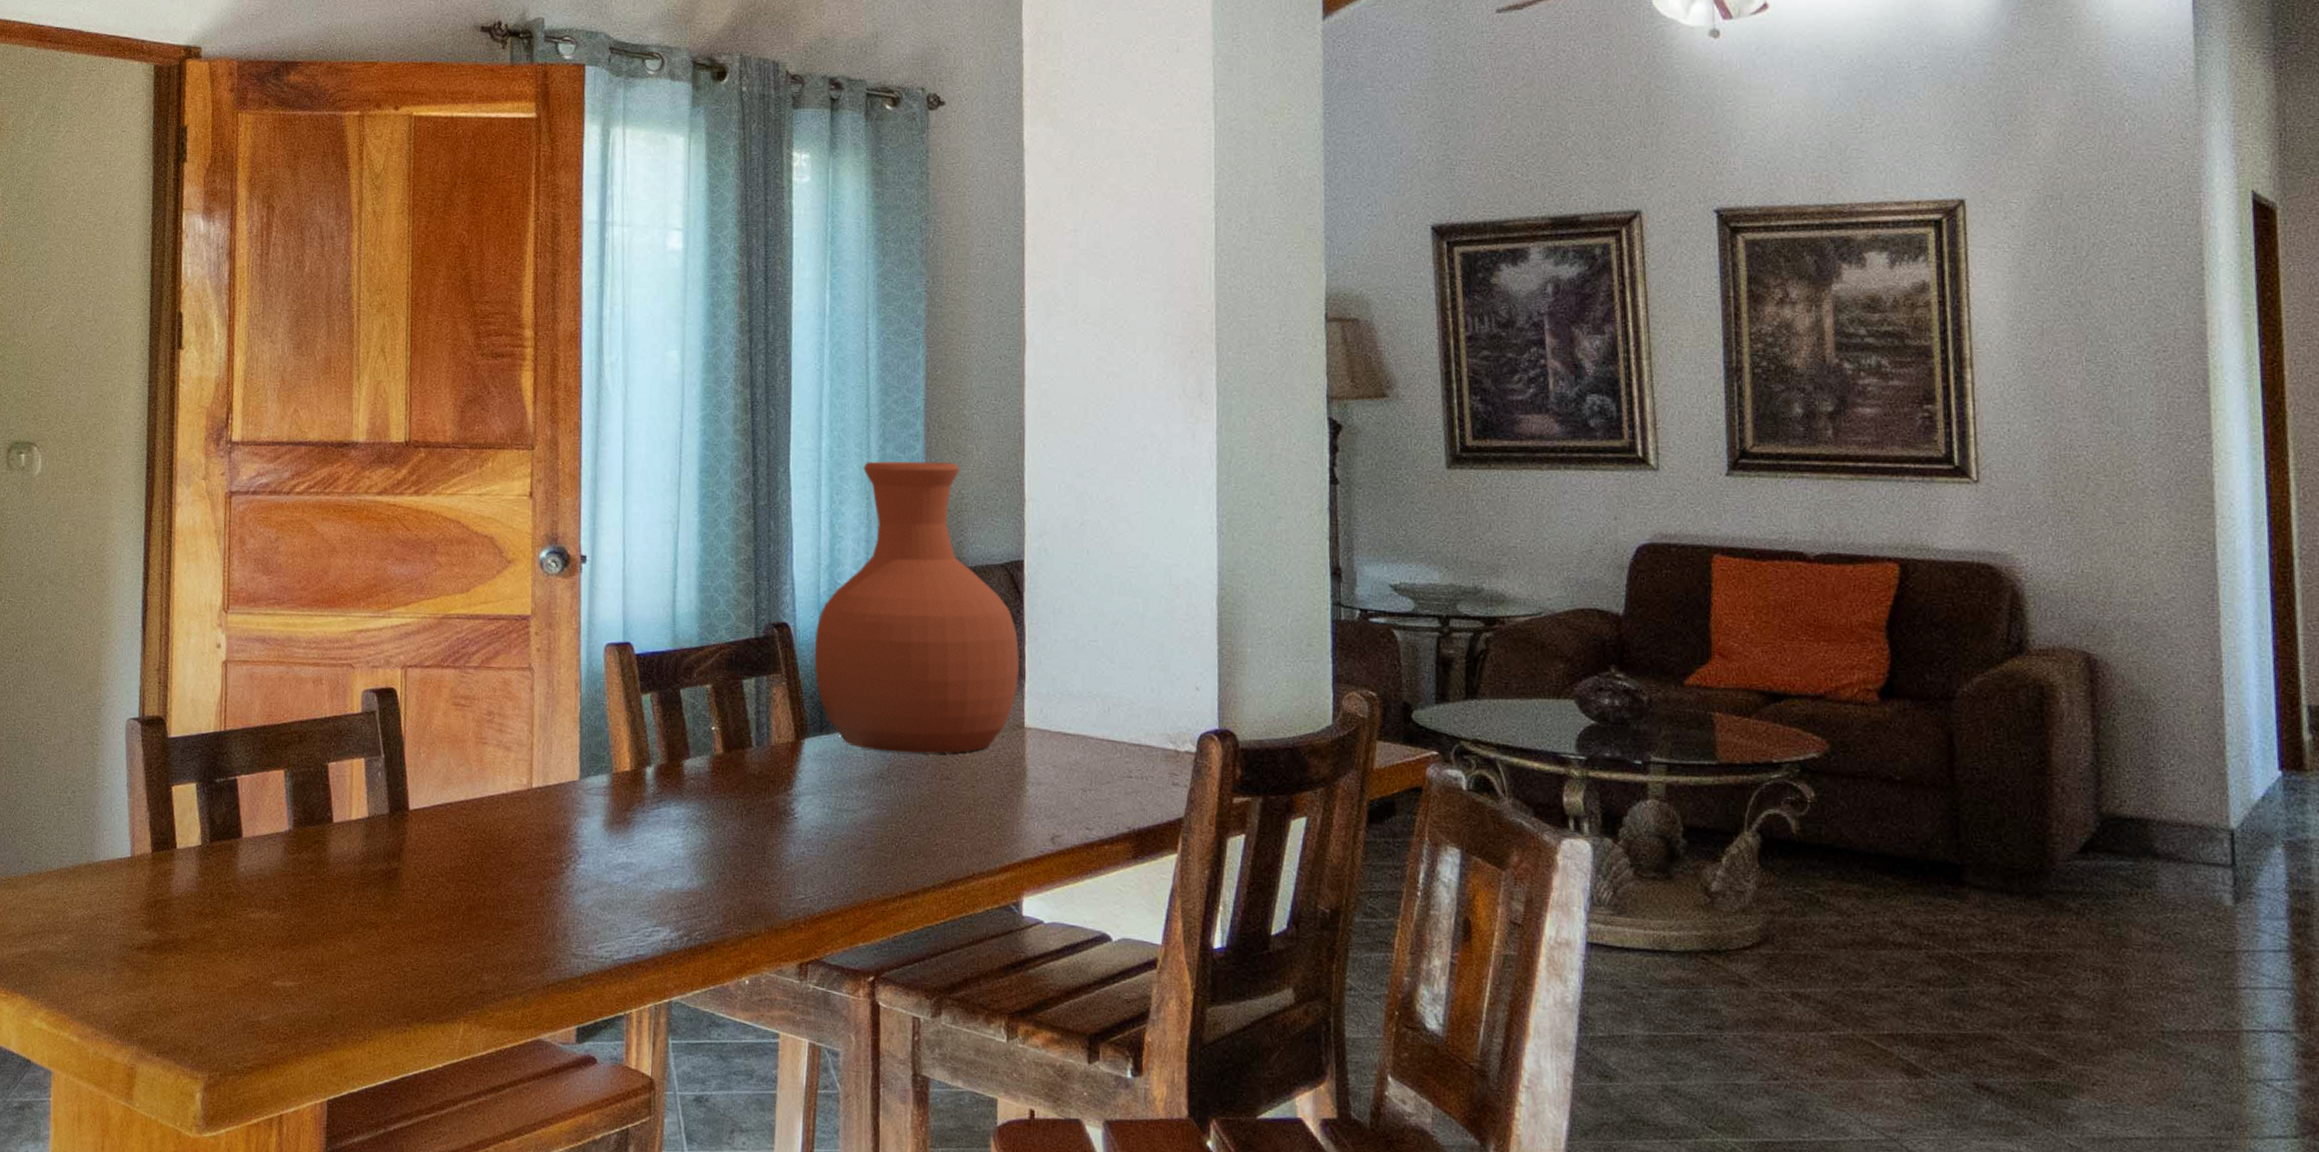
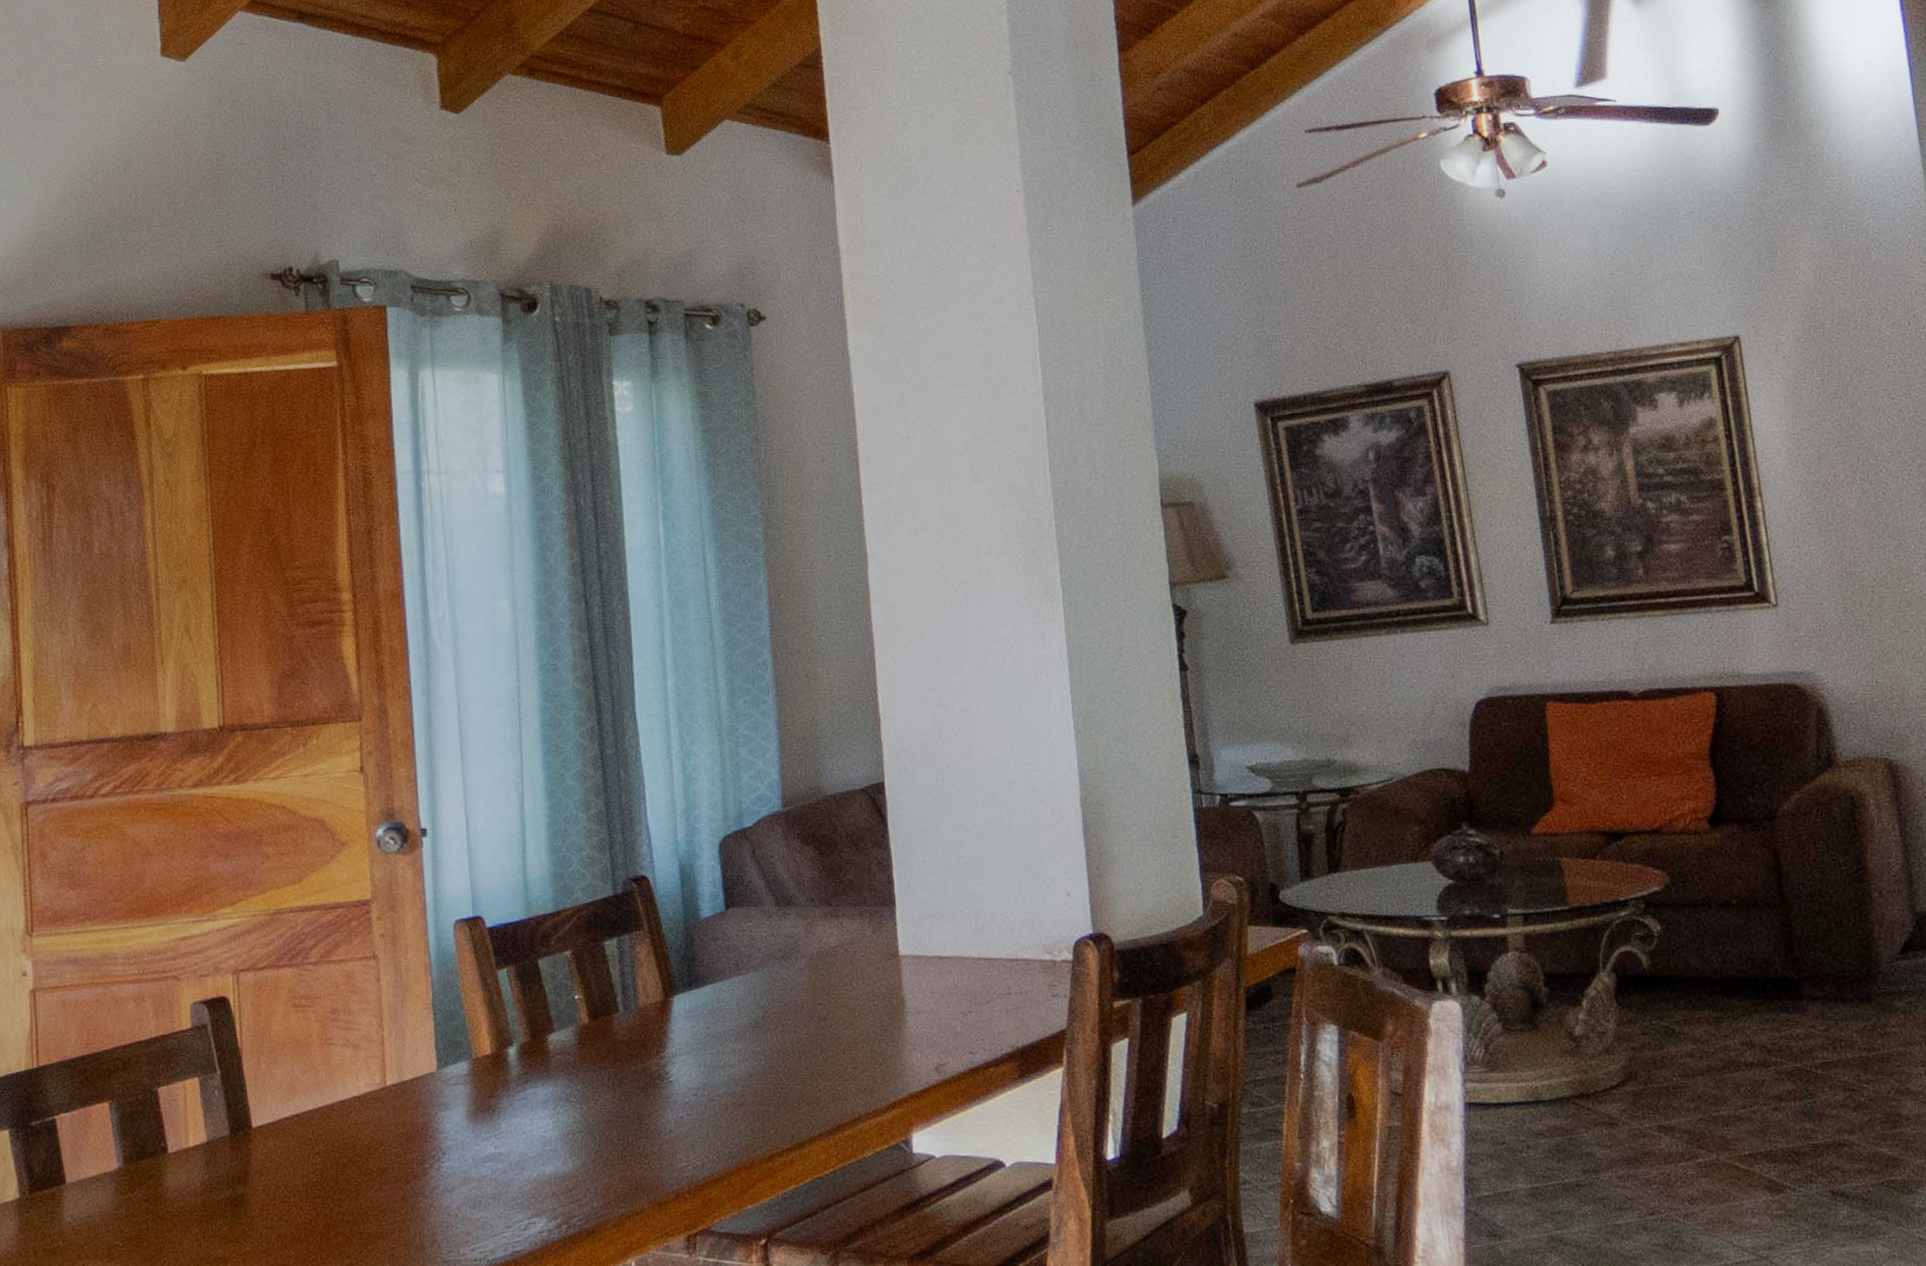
vase: present [814,461,1019,754] -> none [676,688,889,999]

